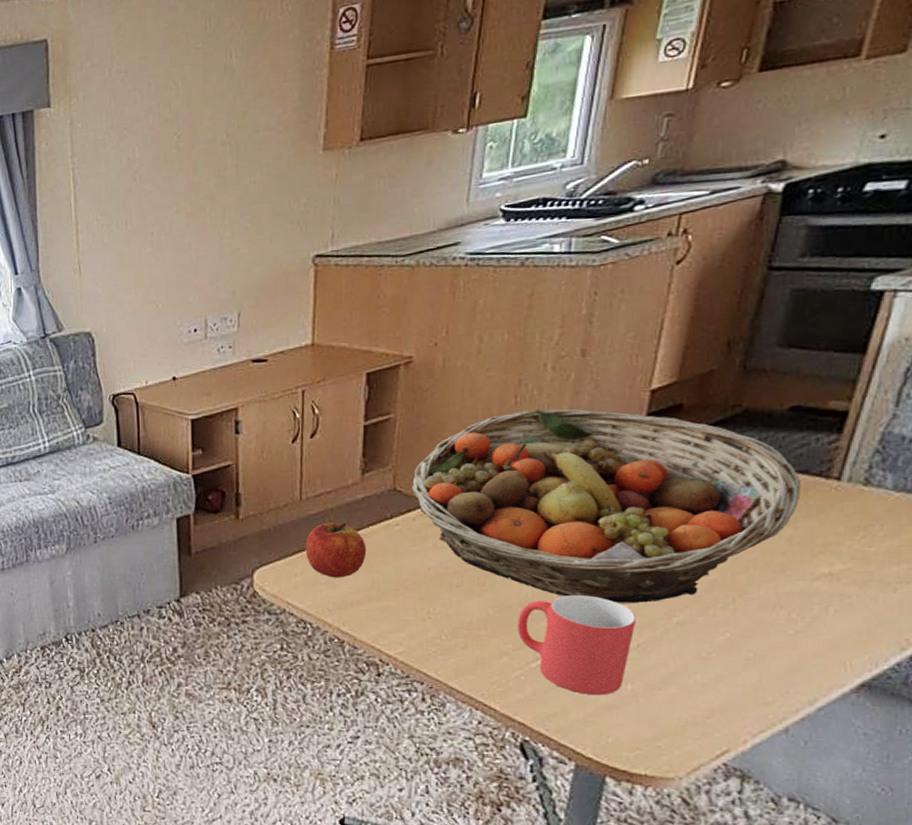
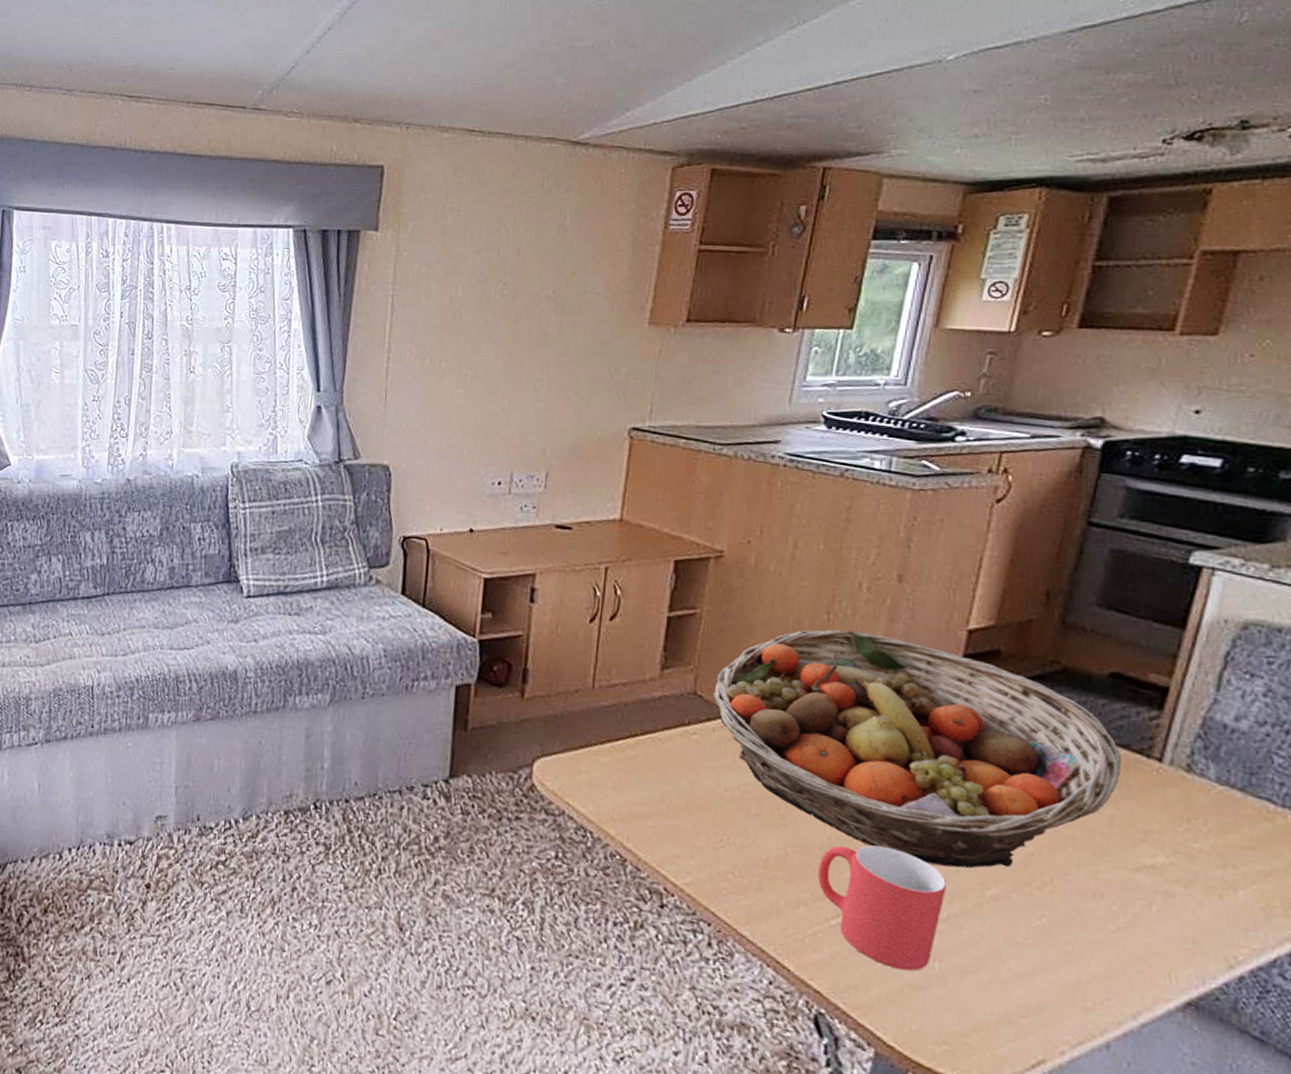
apple: present [305,523,367,578] -> none [593,718,660,785]

